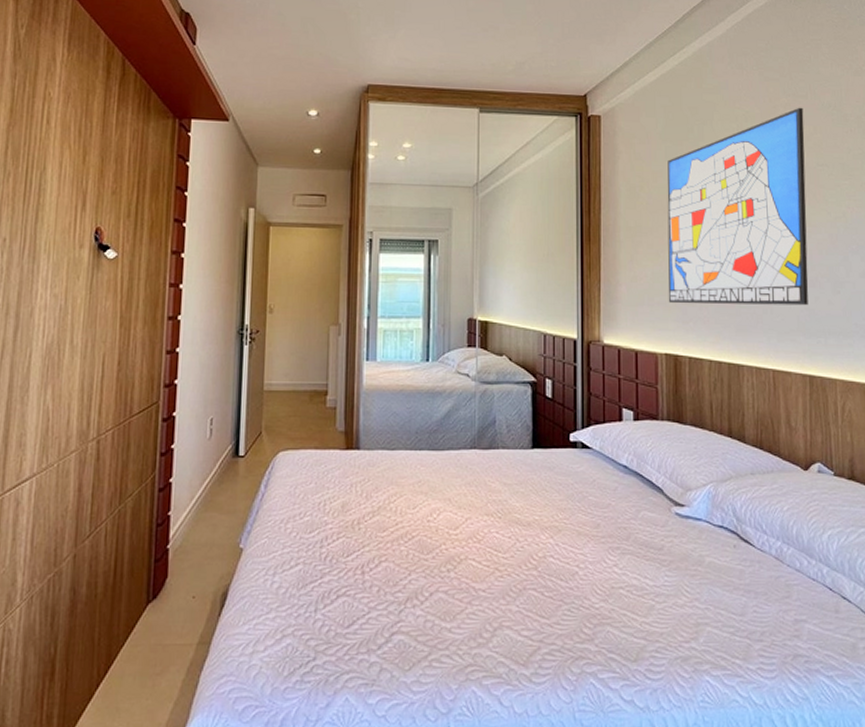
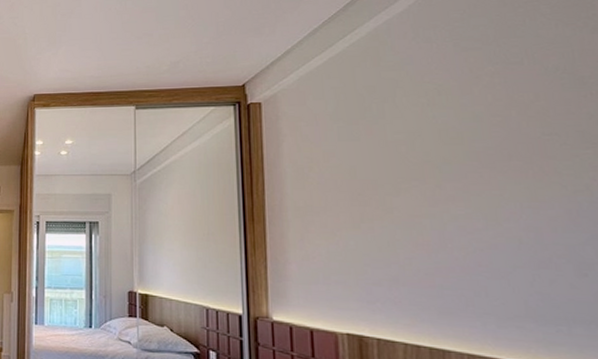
wall art: present [667,107,809,306] -> none [341,74,540,289]

